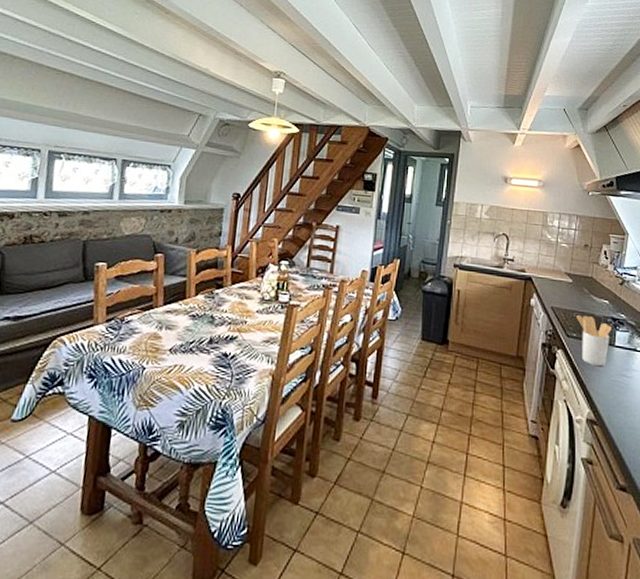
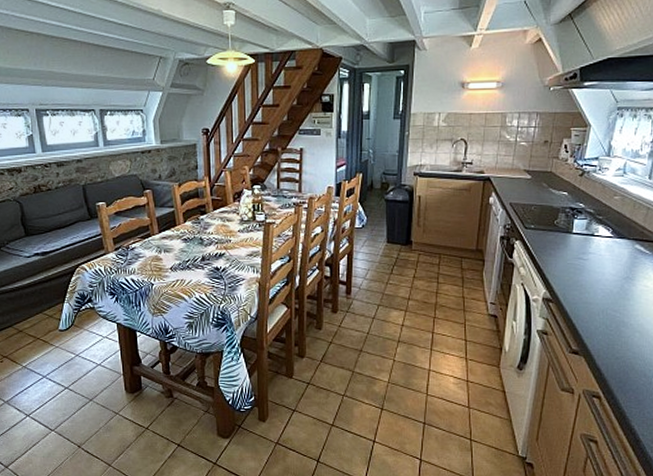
utensil holder: present [577,314,612,367] -> none [535,207,570,253]

